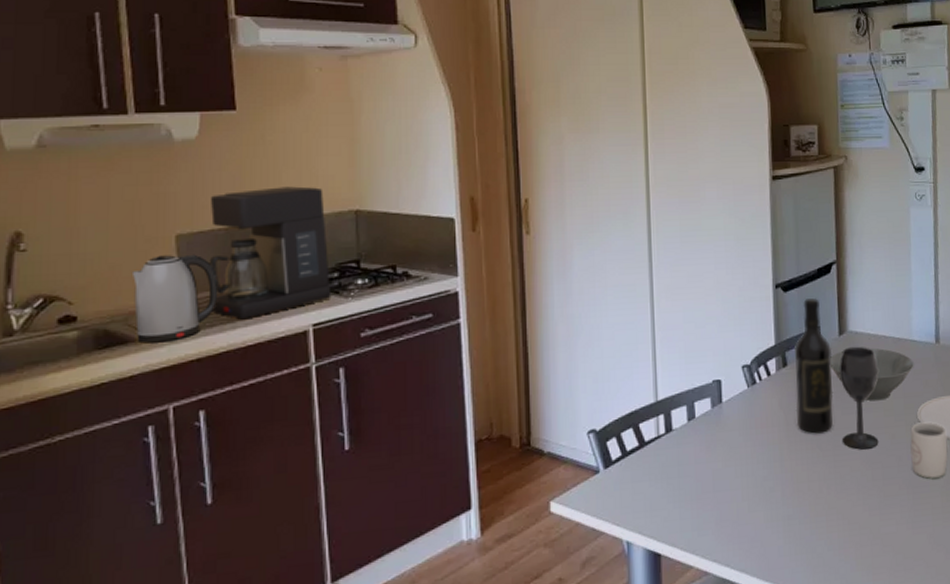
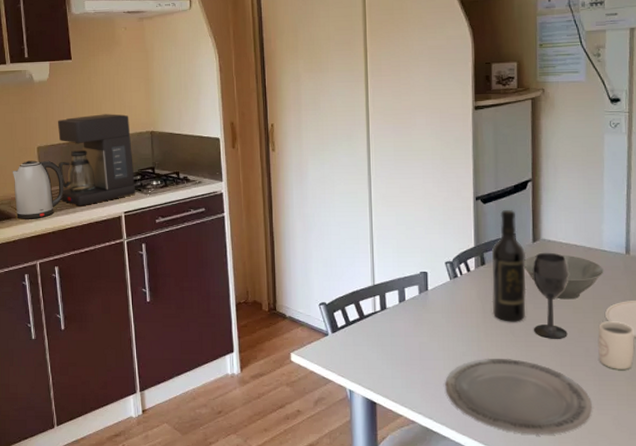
plate: none [744,478,907,570] -> present [445,358,592,435]

